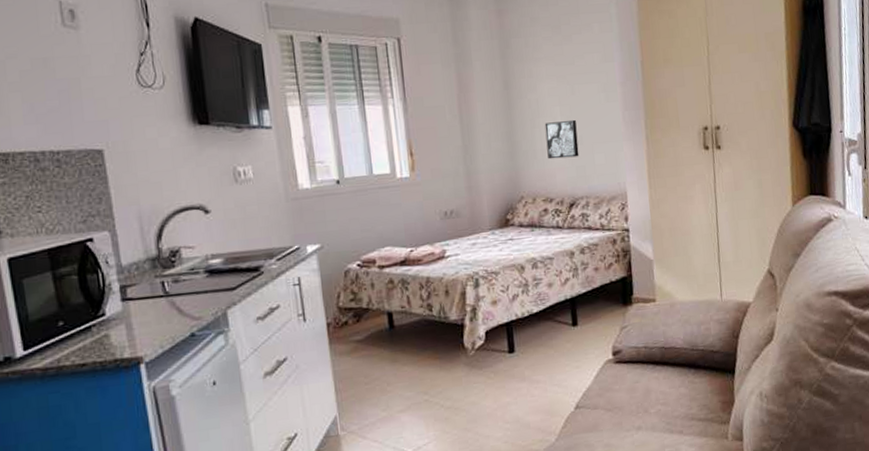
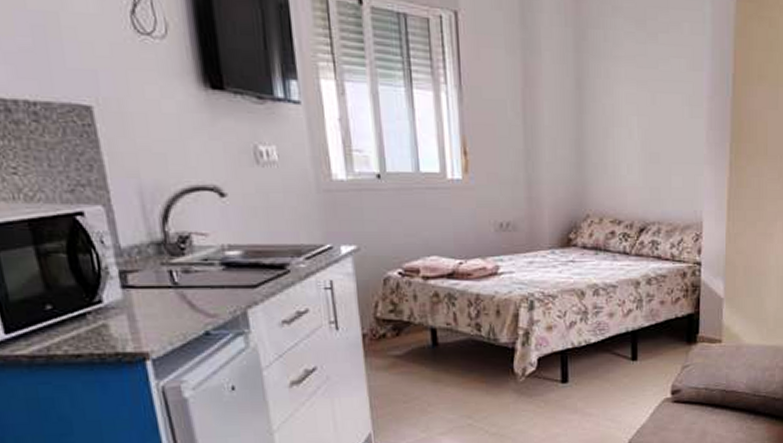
wall art: present [544,119,579,160] -> none [619,133,655,177]

